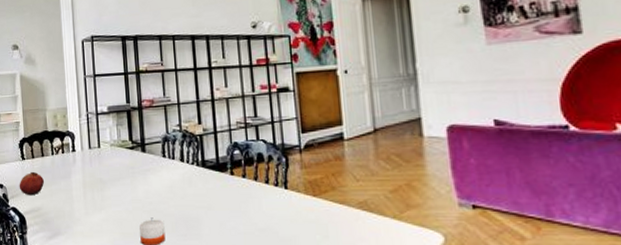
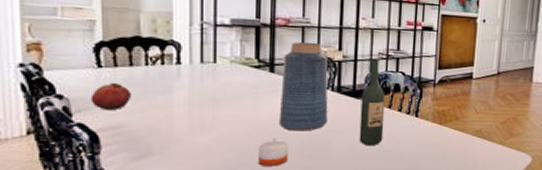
vase: none [152,119,197,209] -> present [278,42,328,131]
wine bottle: none [225,129,254,222] -> present [359,59,386,145]

